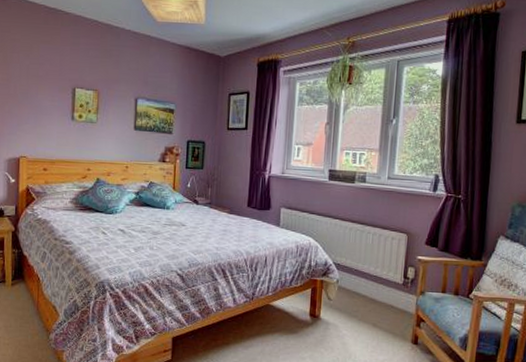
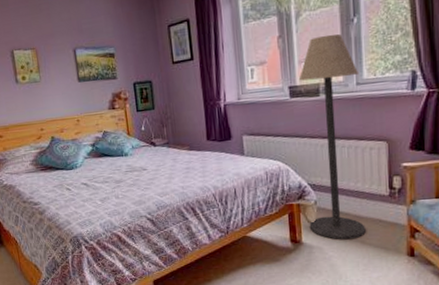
floor lamp: none [329,129,391,321] -> present [298,34,366,240]

